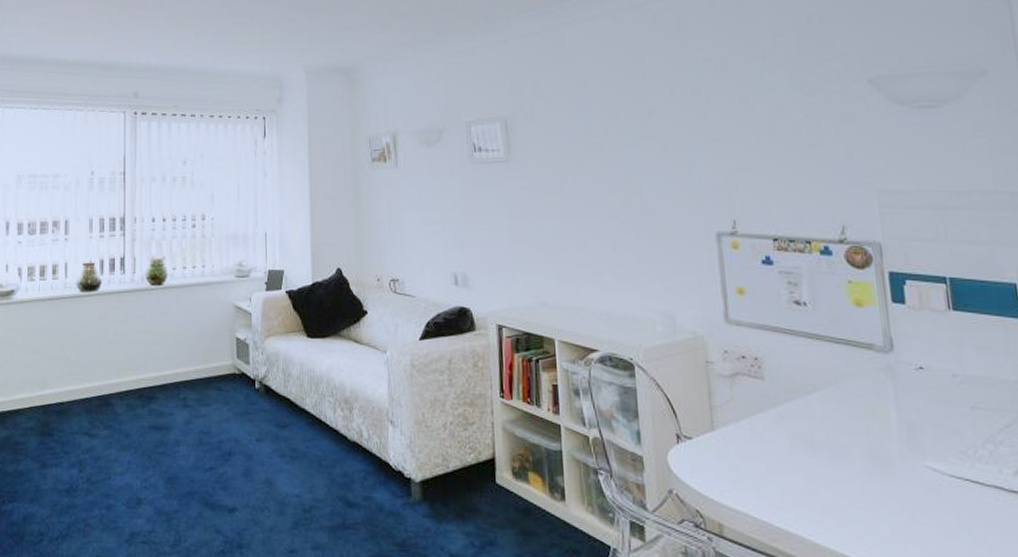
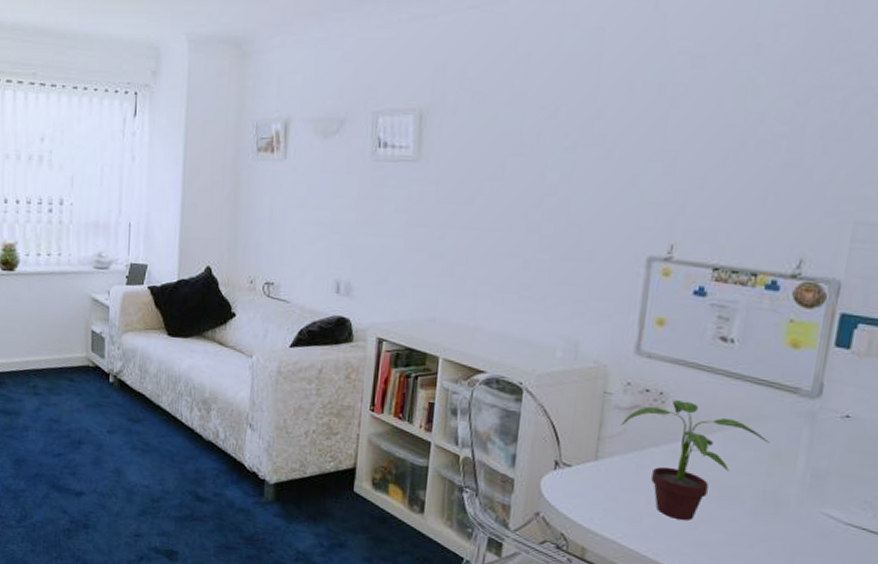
potted plant: none [727,364,862,487] -> present [620,400,770,521]

